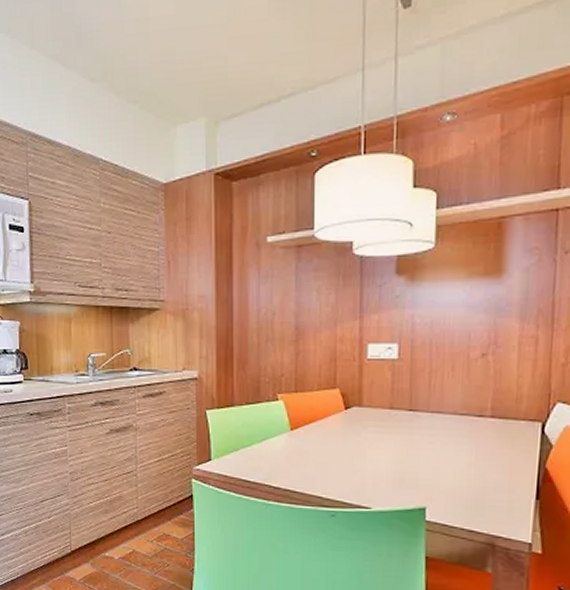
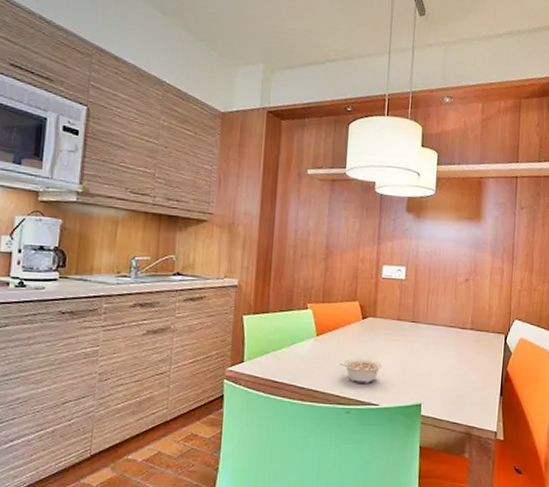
legume: none [320,454,373,483] -> present [339,358,382,383]

